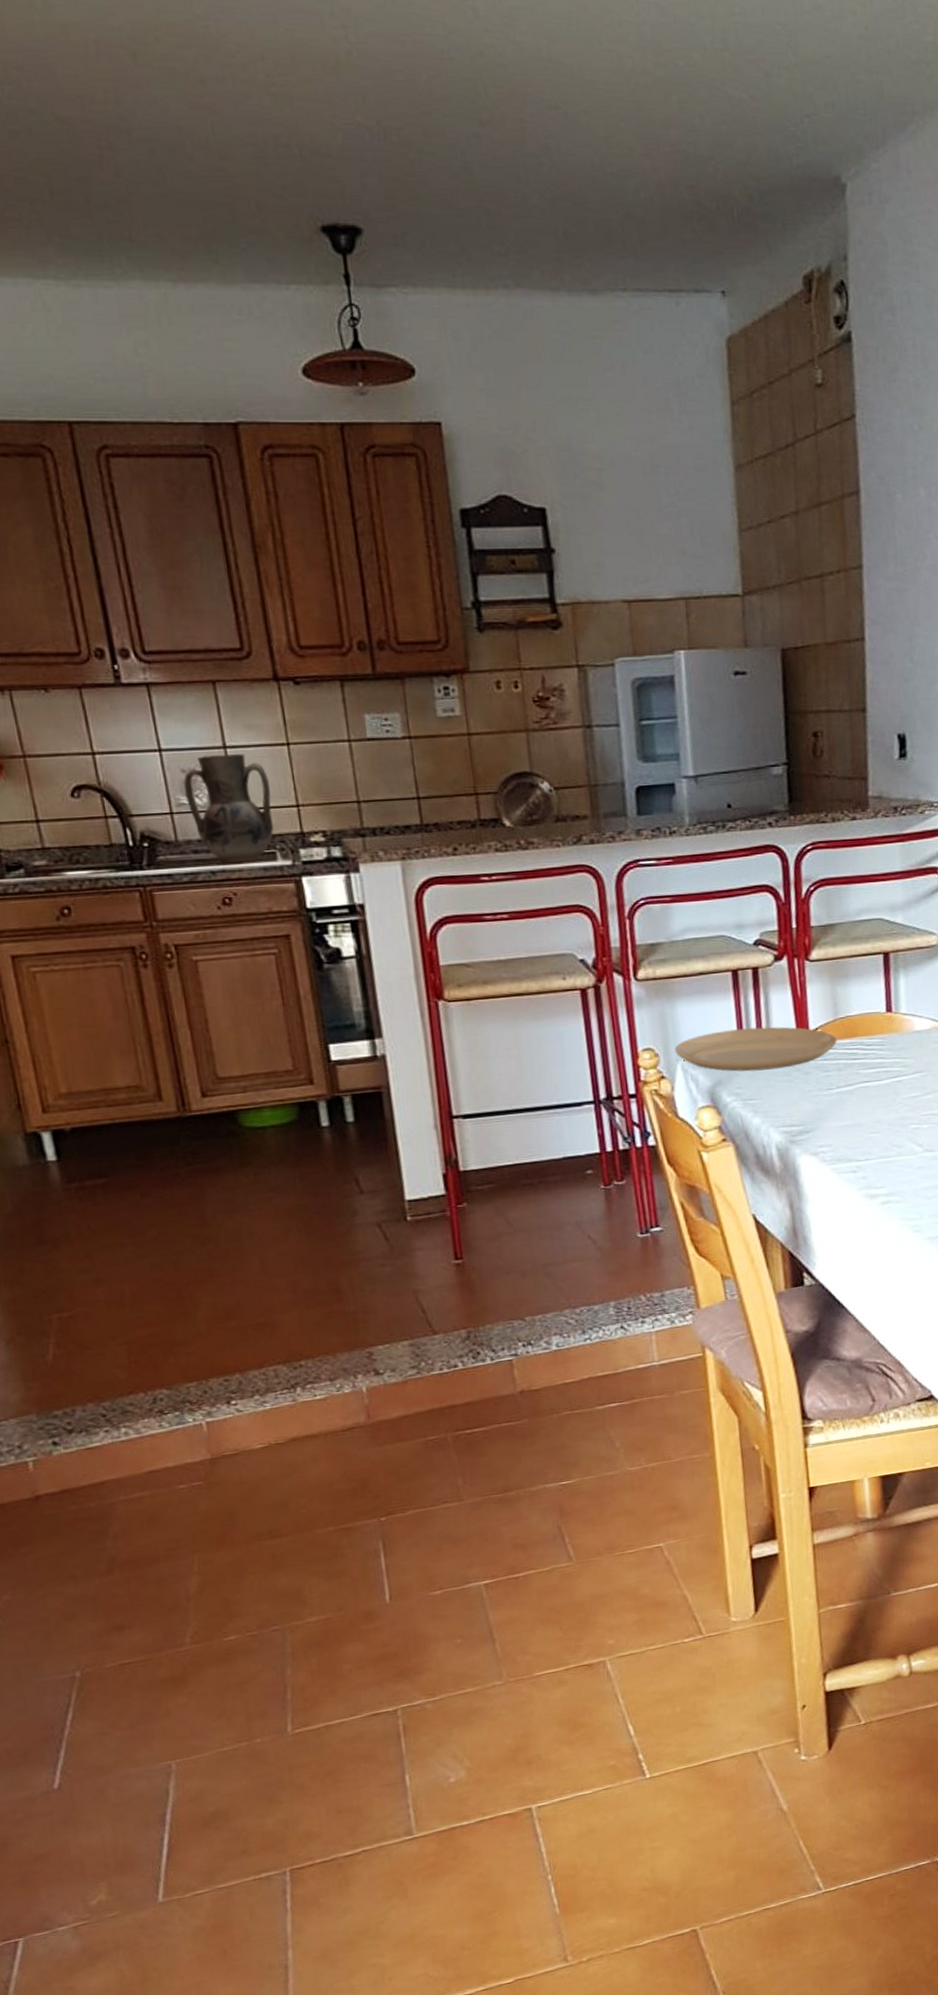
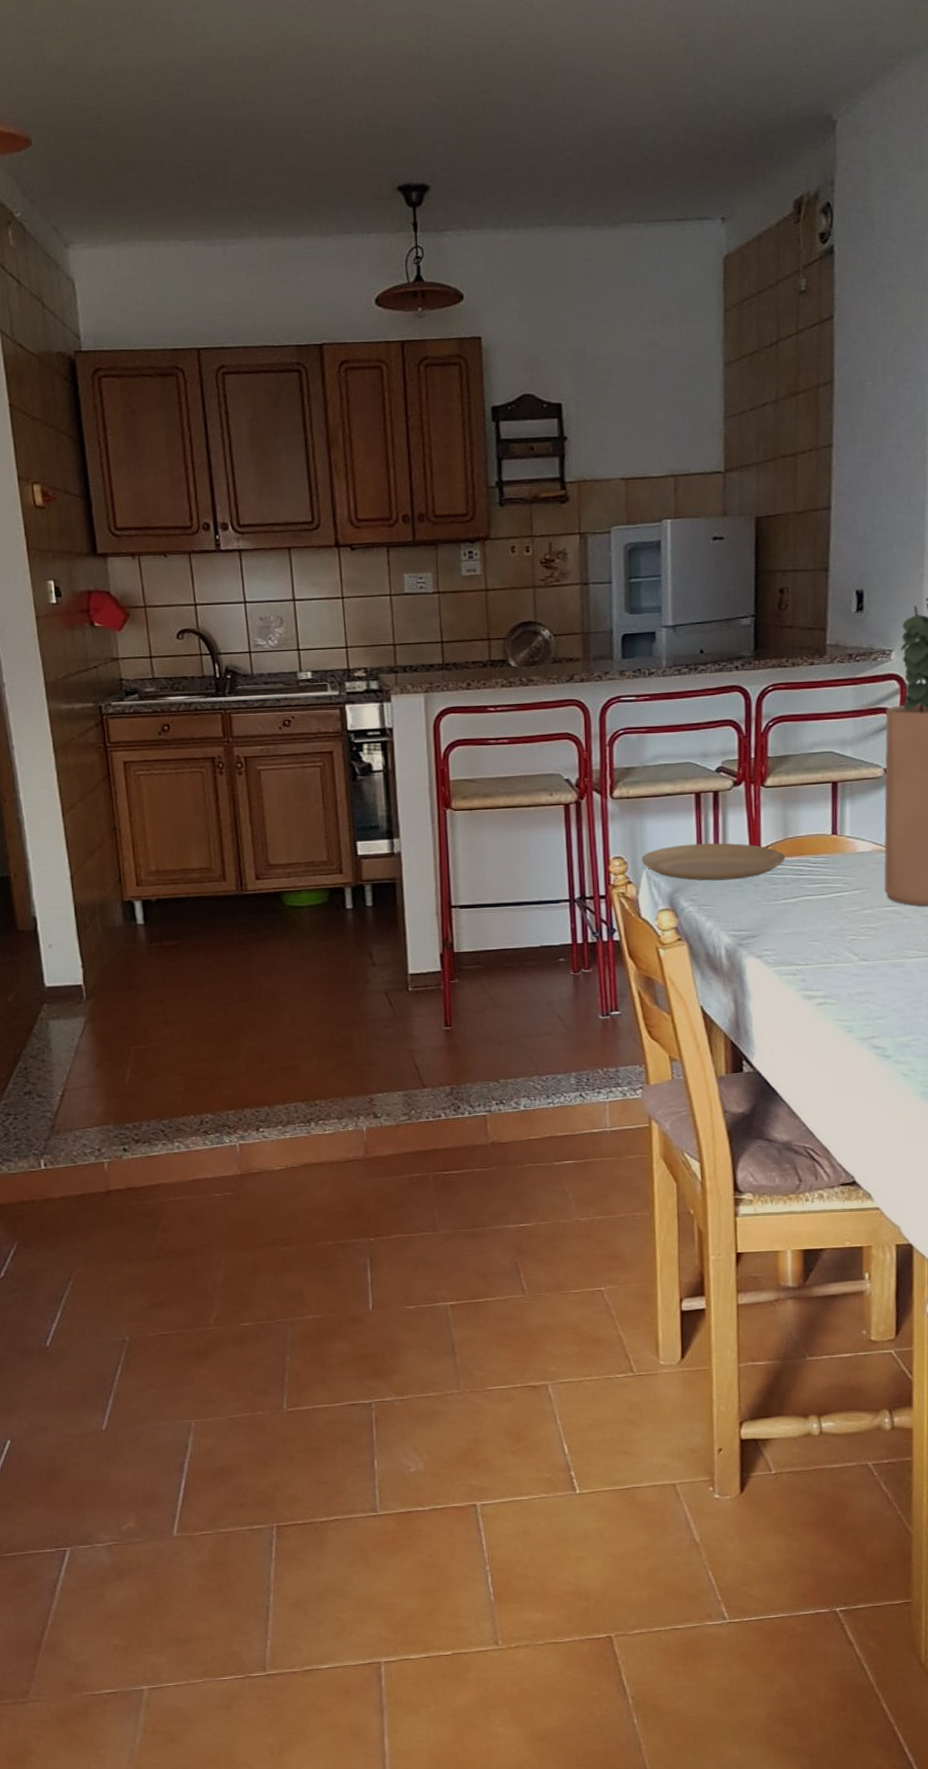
ceramic jug: present [184,754,274,864] -> none [261,605,326,693]

